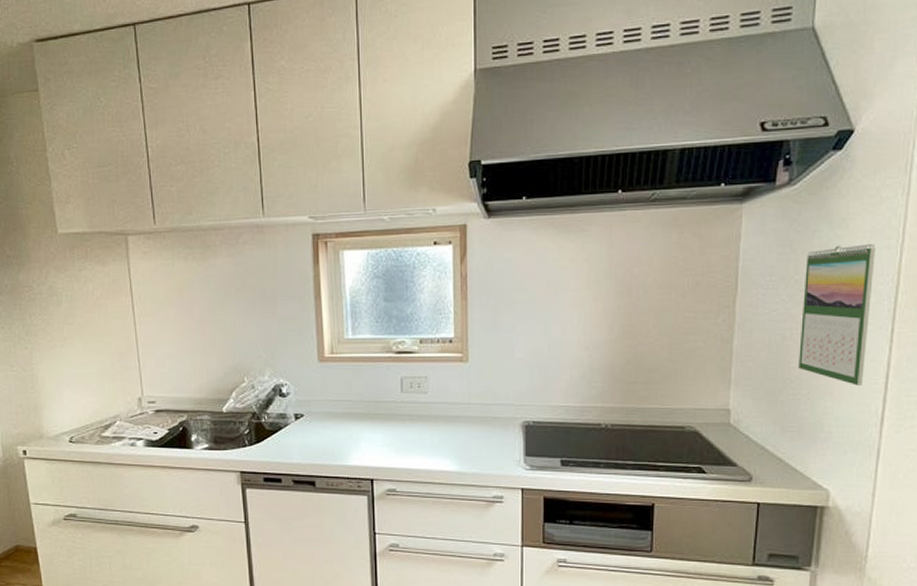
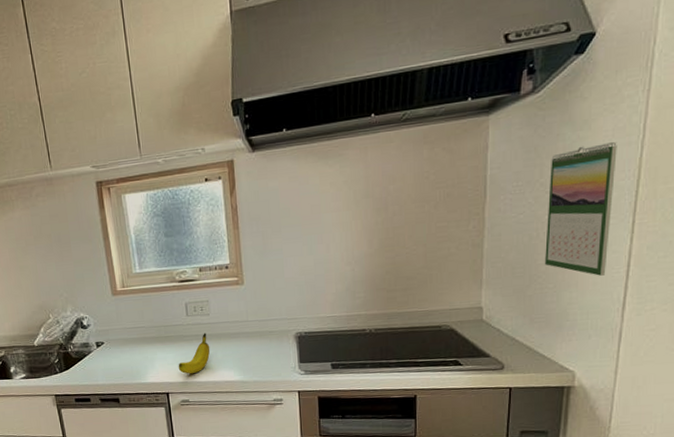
fruit: none [387,413,425,459] -> present [178,333,210,374]

